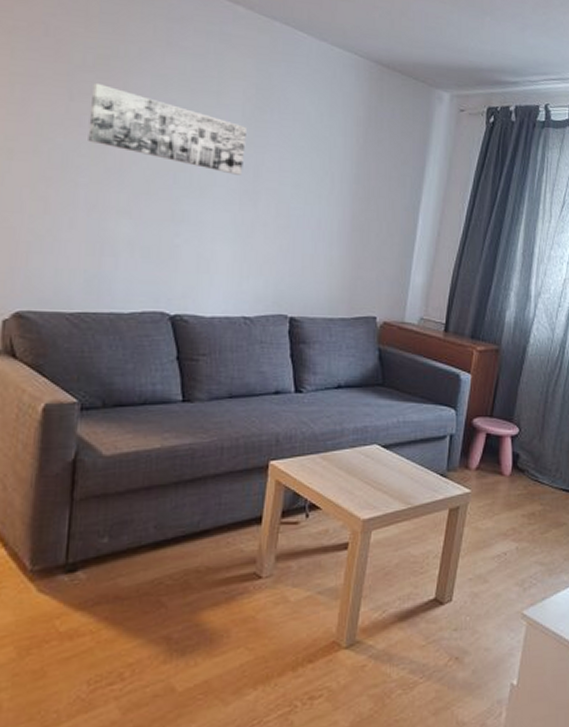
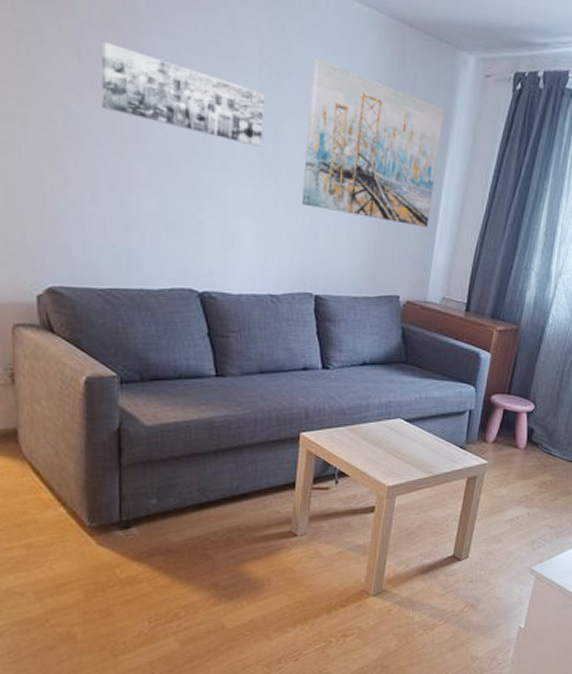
wall art: none [279,95,421,249] -> present [301,58,445,227]

